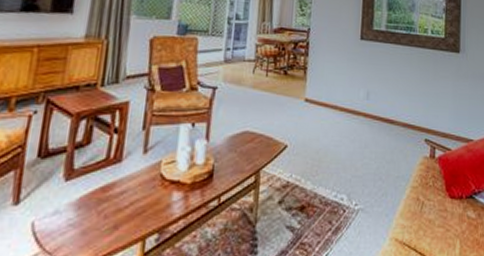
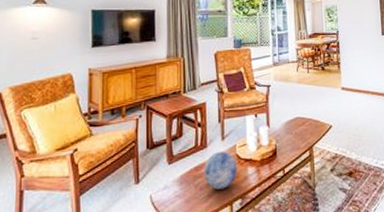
decorative orb: none [112,167,159,219] -> present [204,150,237,190]

